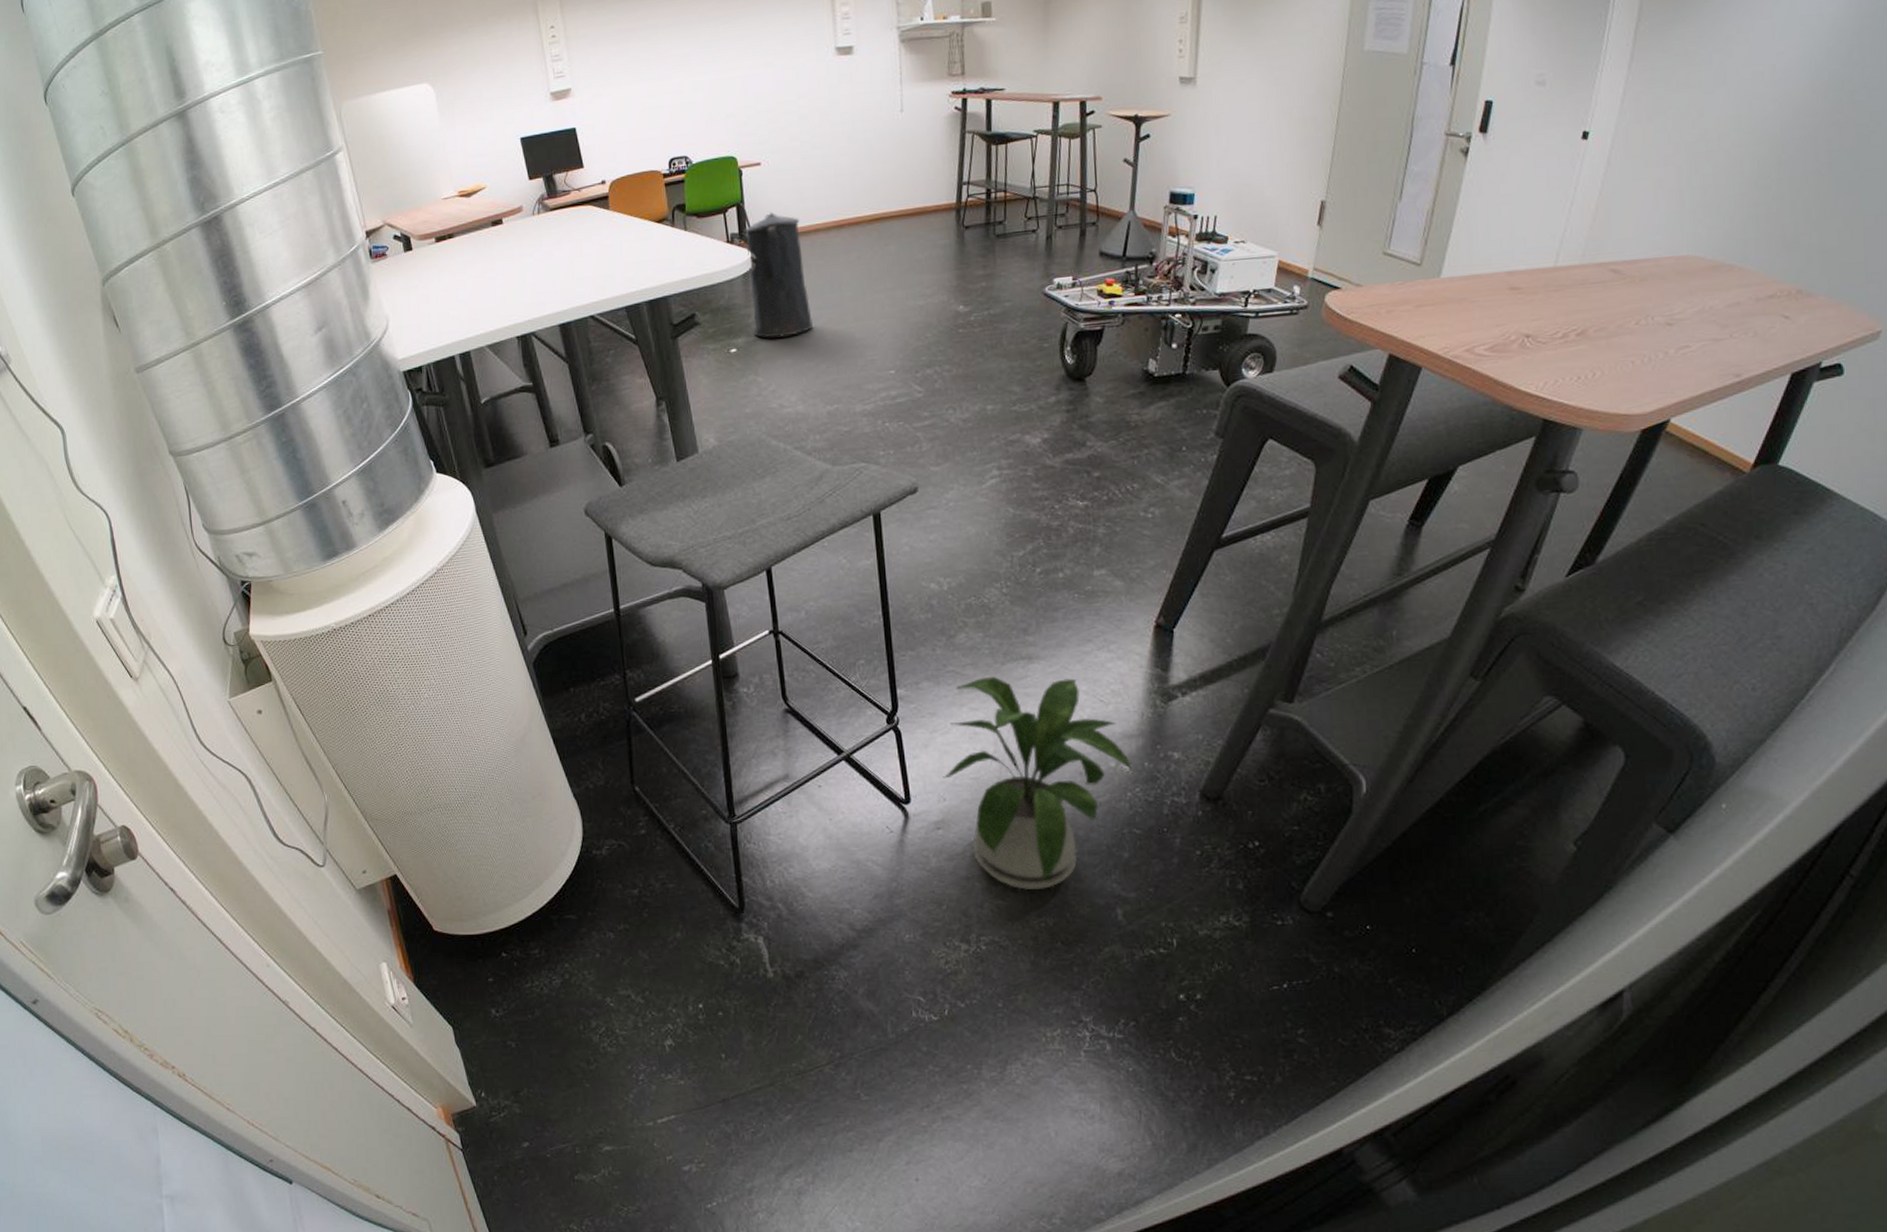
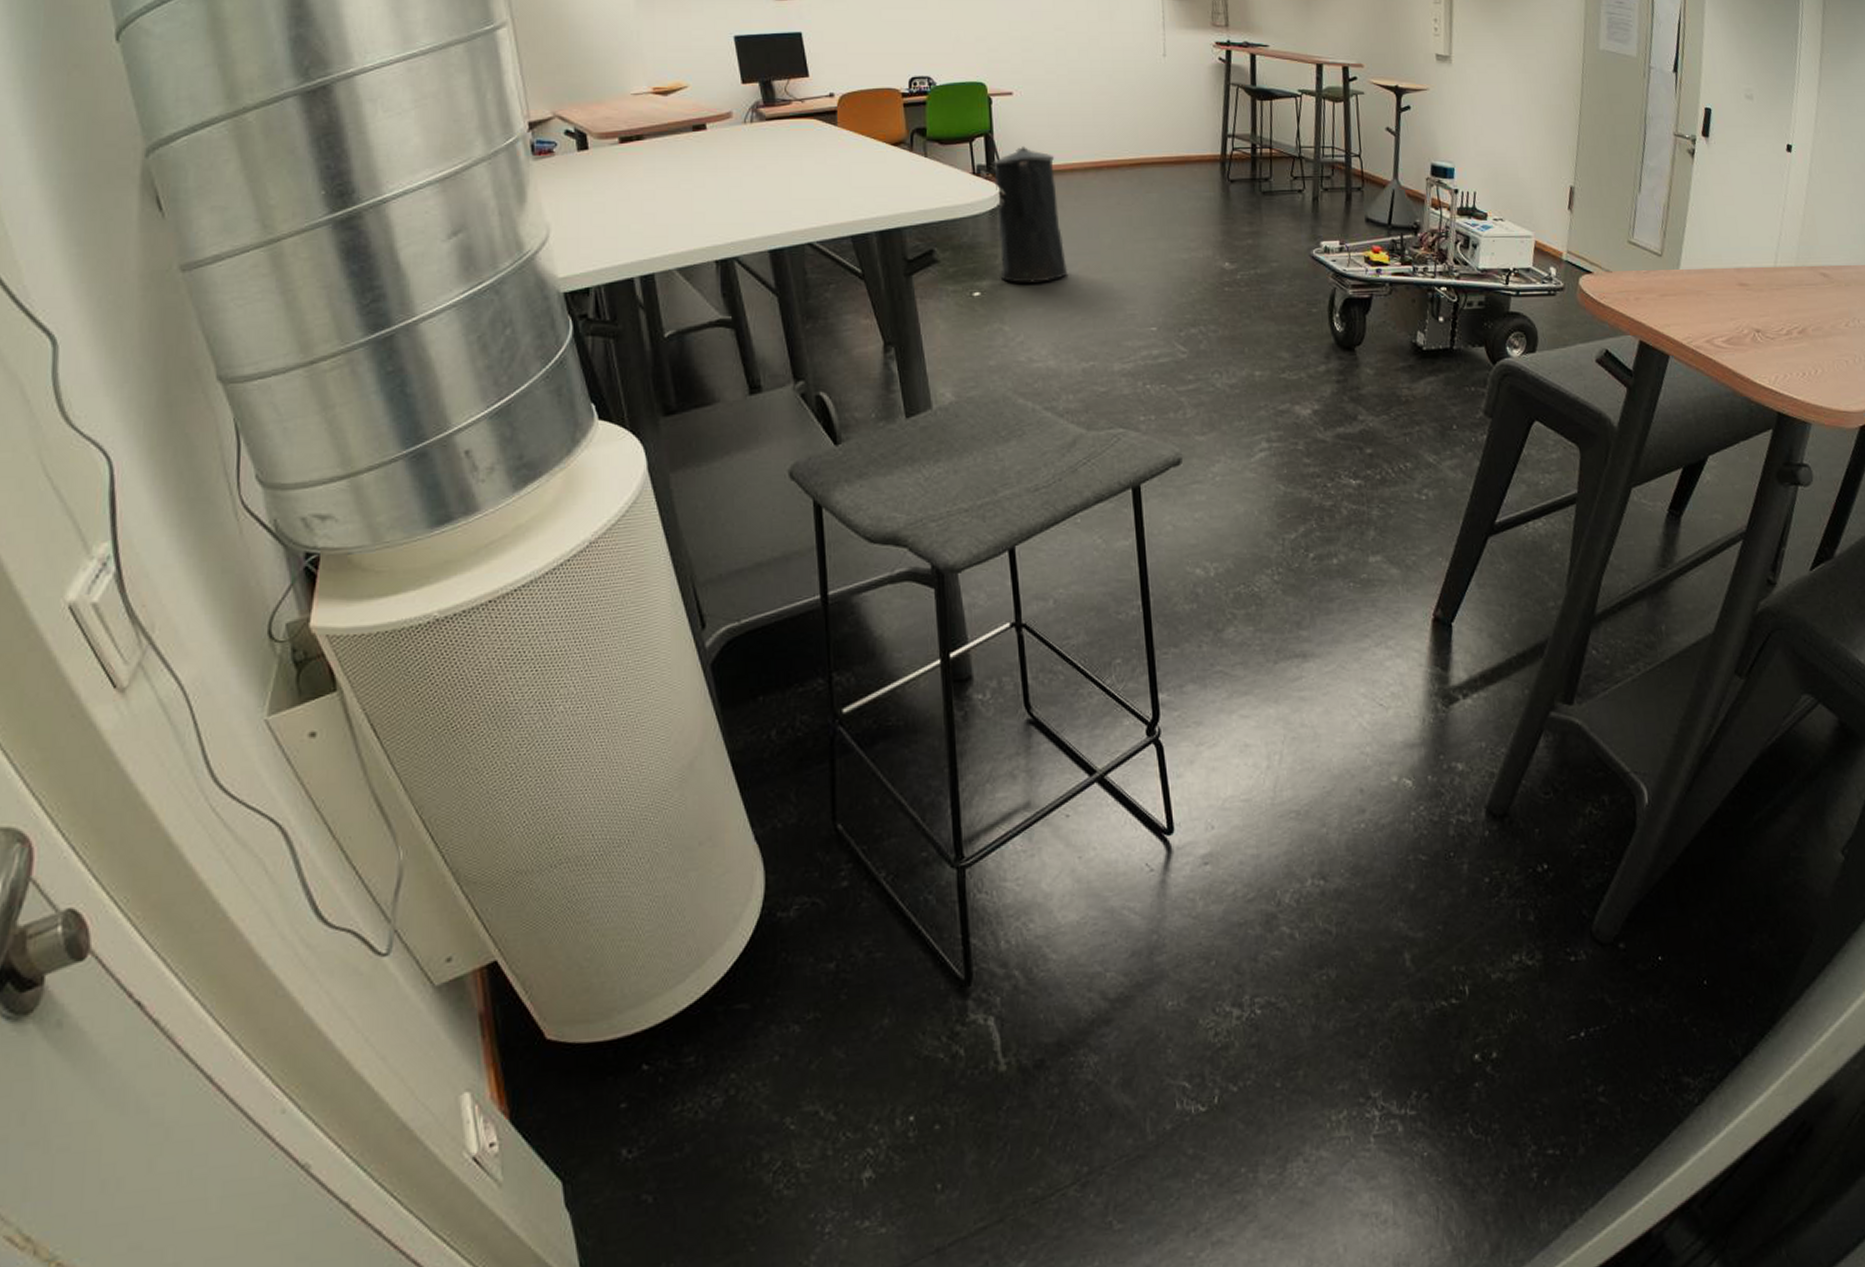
house plant: present [943,676,1132,891] -> none [1211,677,1416,937]

